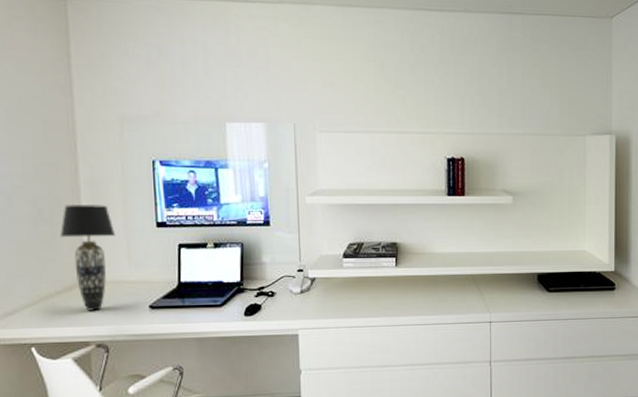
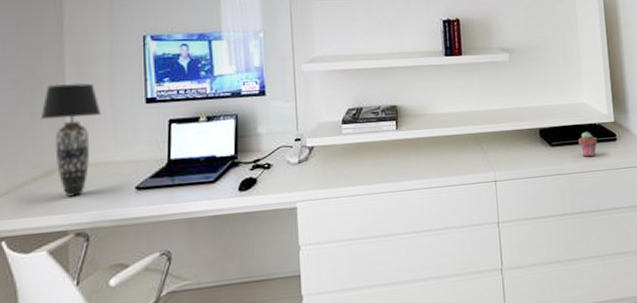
potted succulent: none [576,279,595,304] -> present [578,131,597,157]

